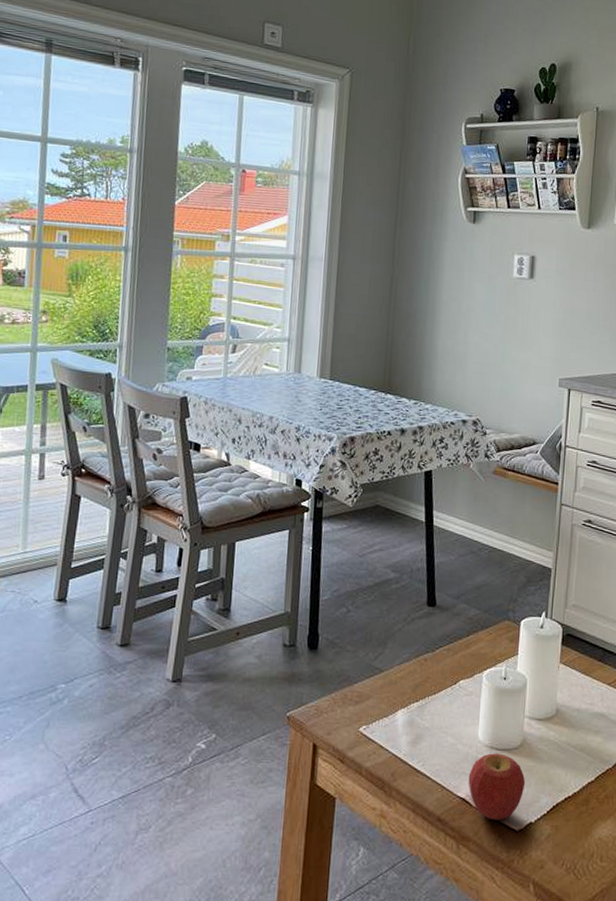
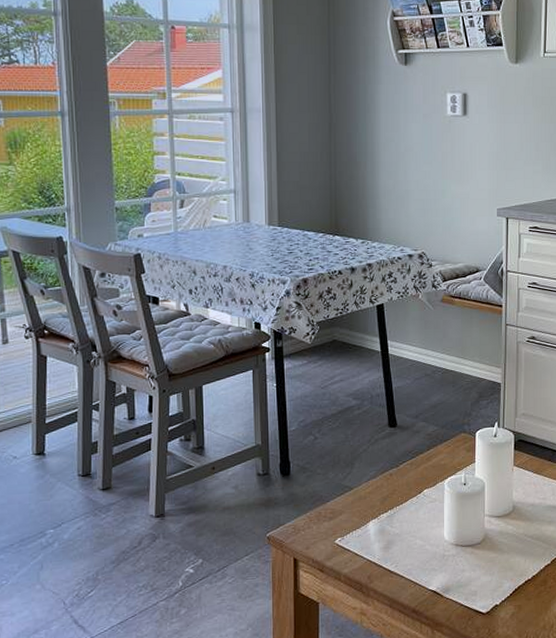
apple: present [468,753,526,821] -> none [438,549,489,607]

